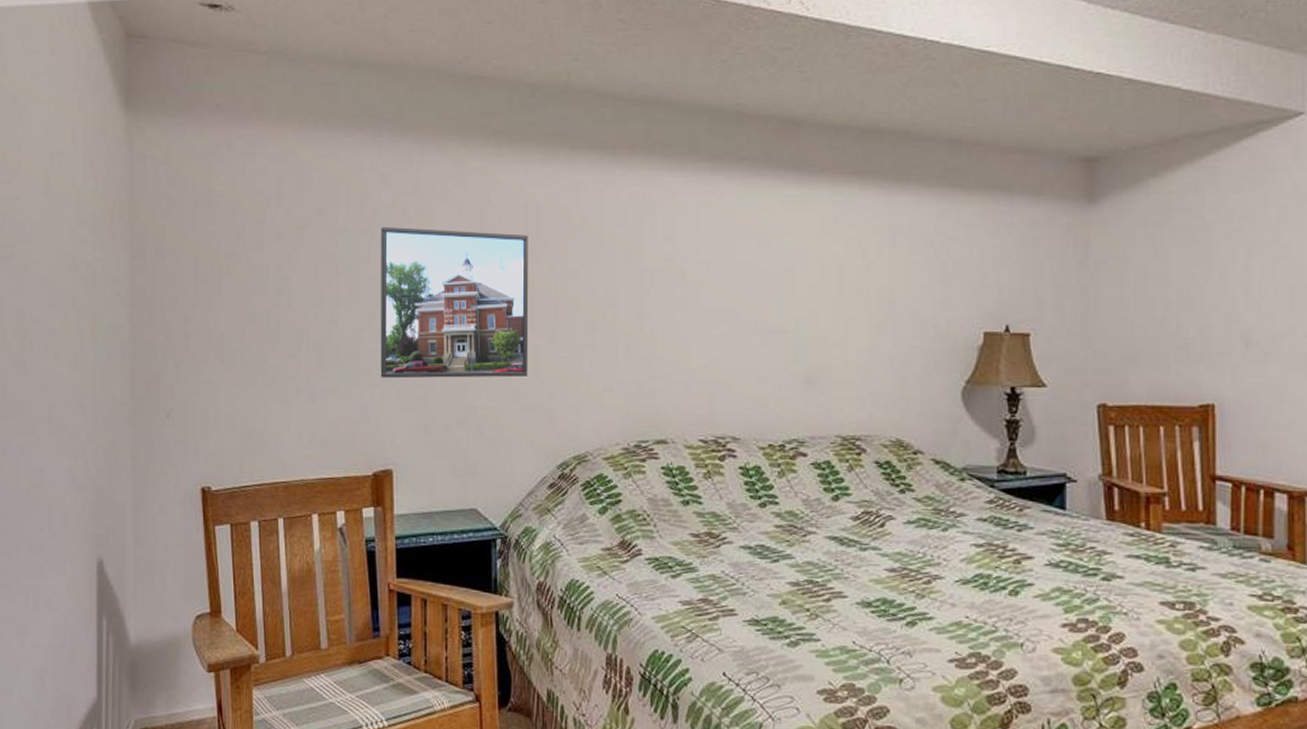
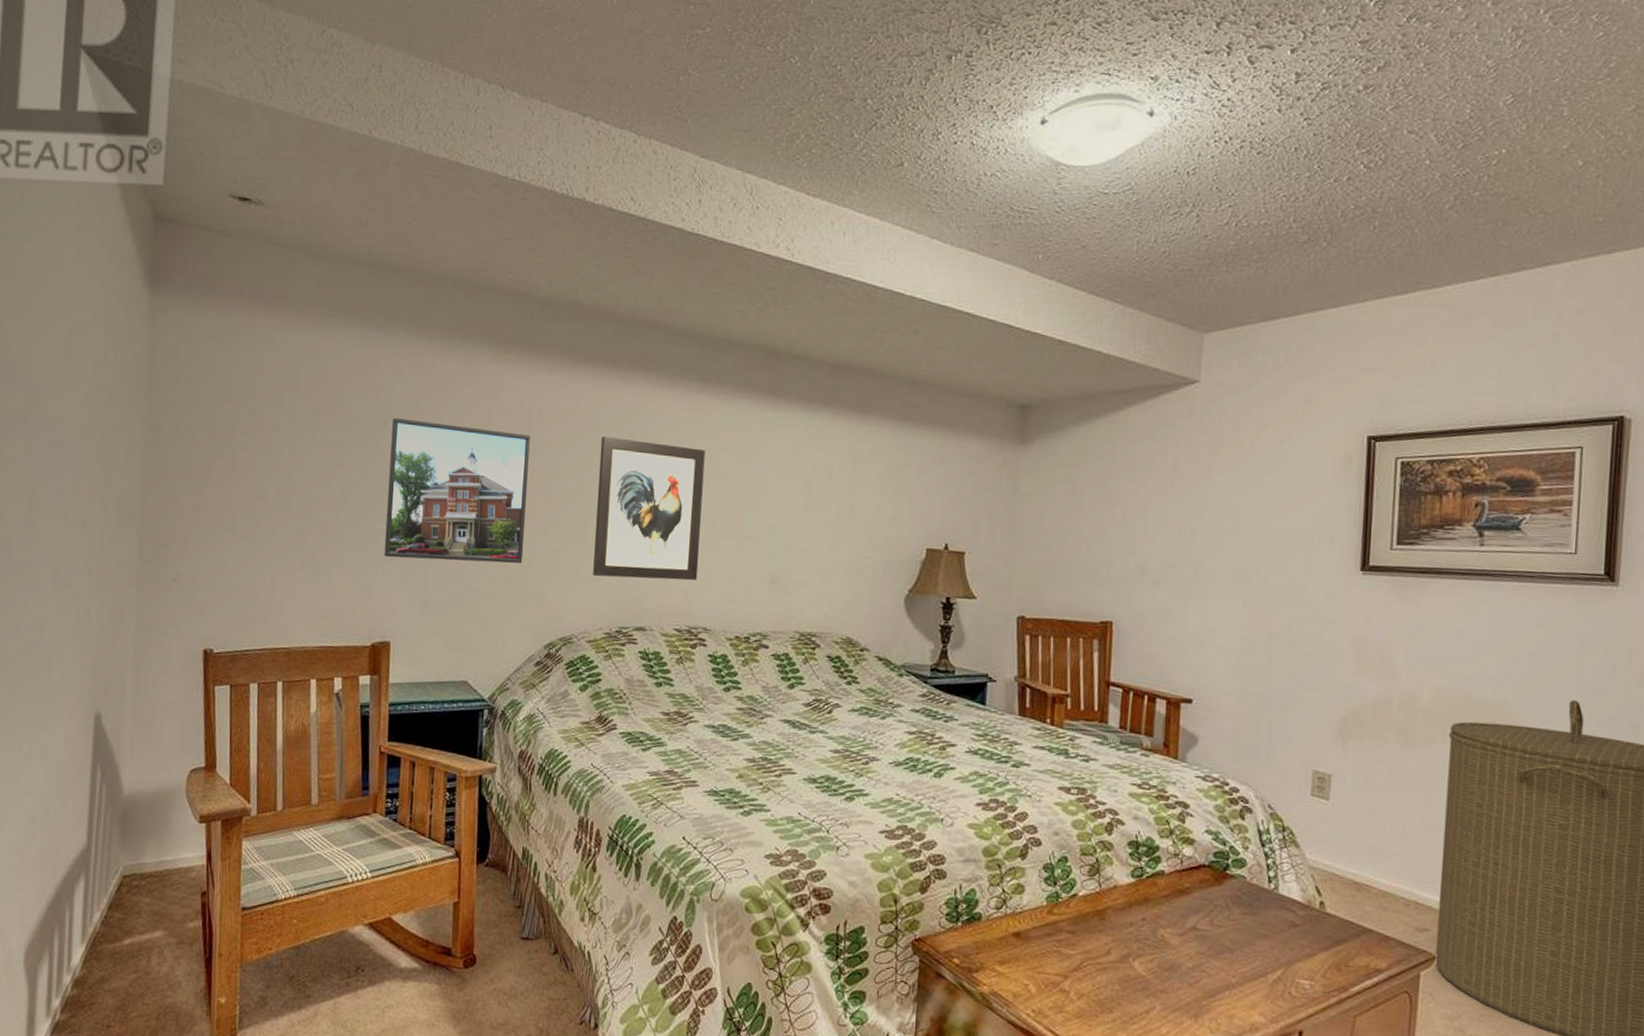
wall art: none [604,229,723,387] -> present [593,436,705,581]

